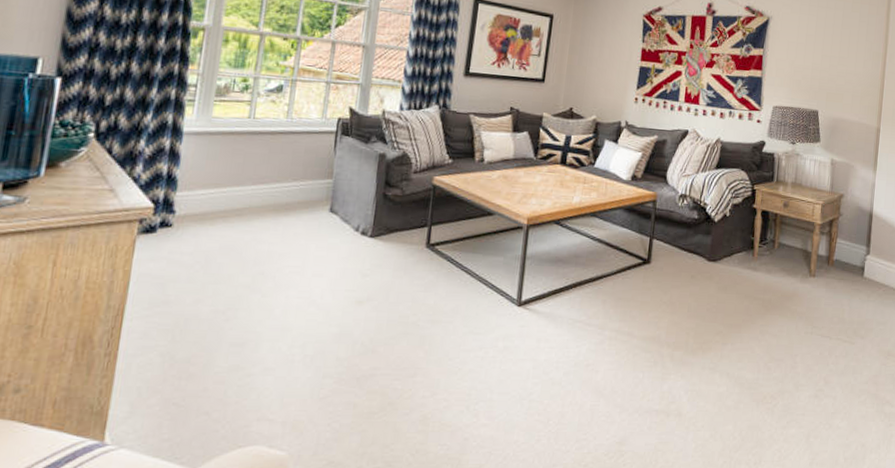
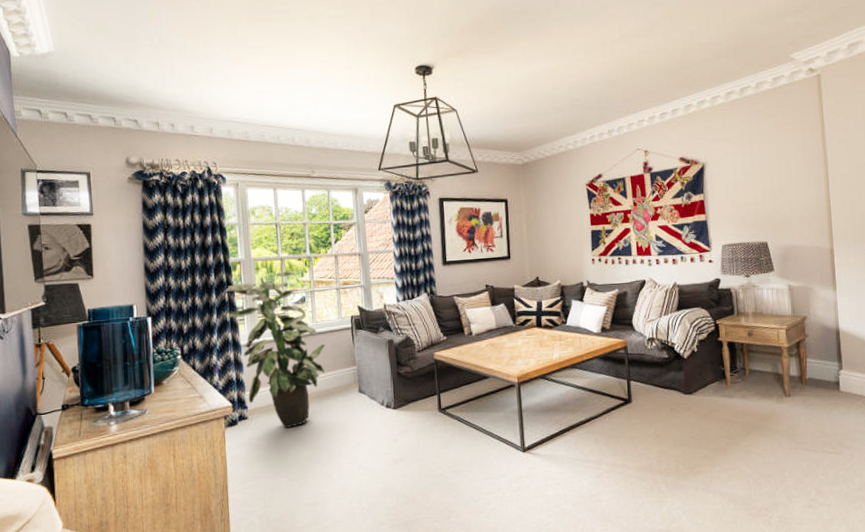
indoor plant: none [172,49,297,246] -> present [225,271,325,429]

